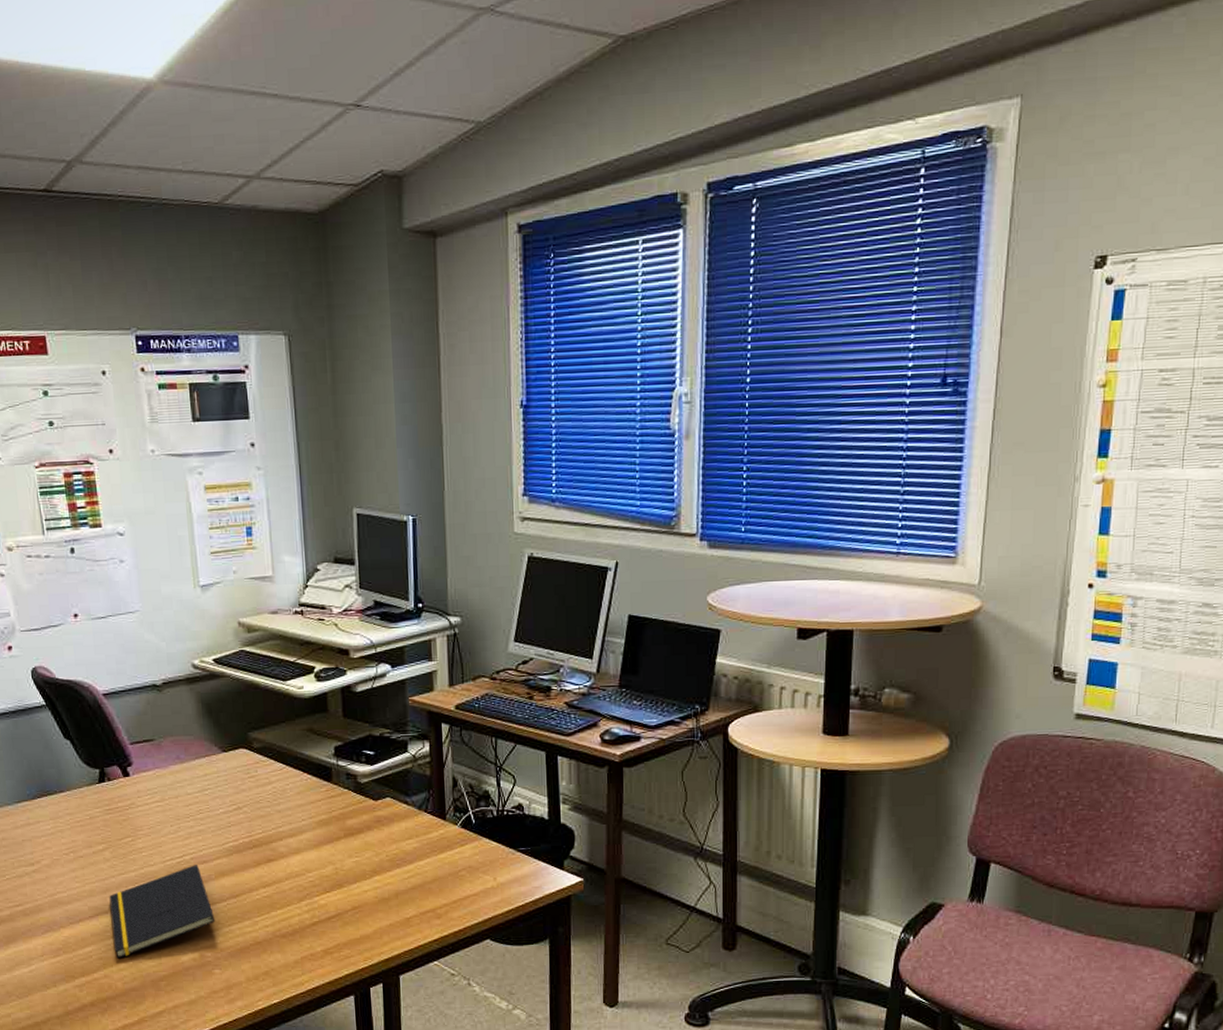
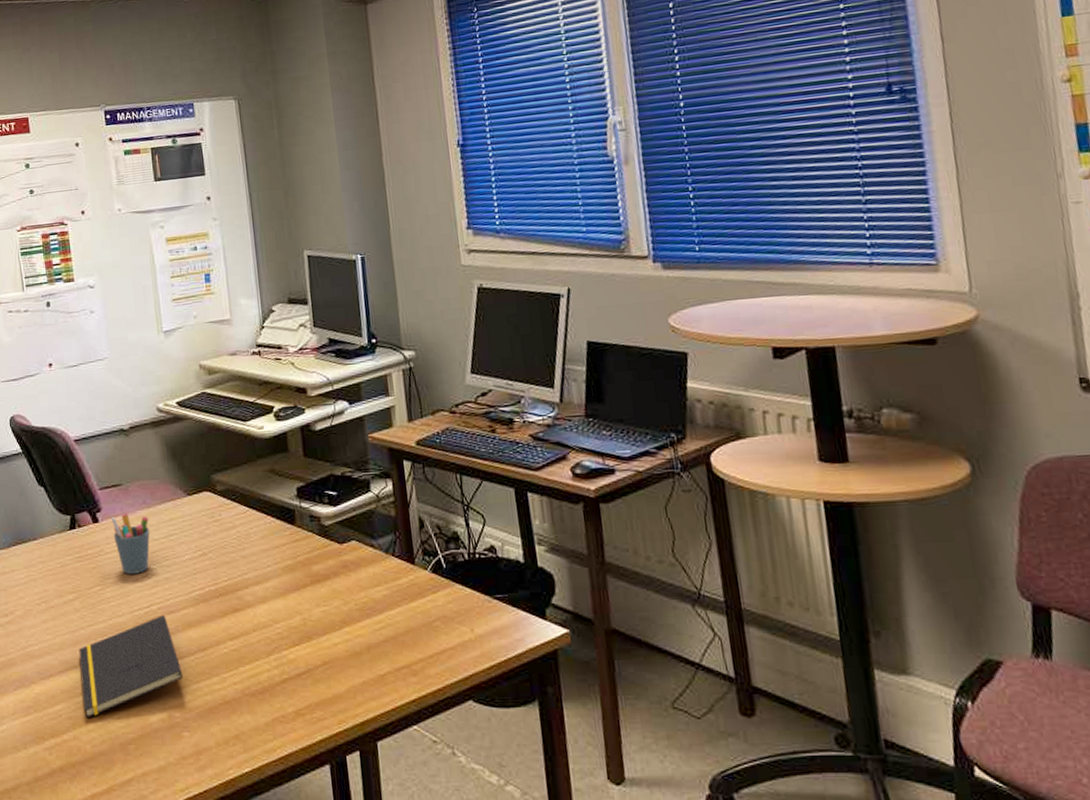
pen holder: none [143,768,184,826] -> present [111,514,150,574]

